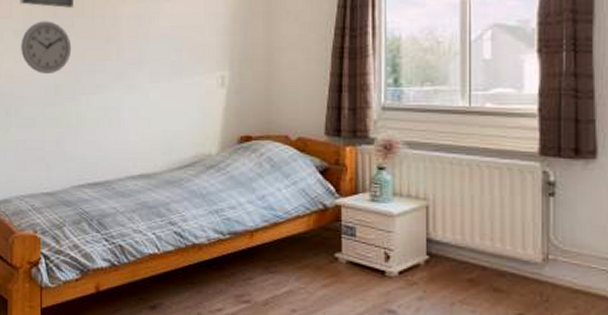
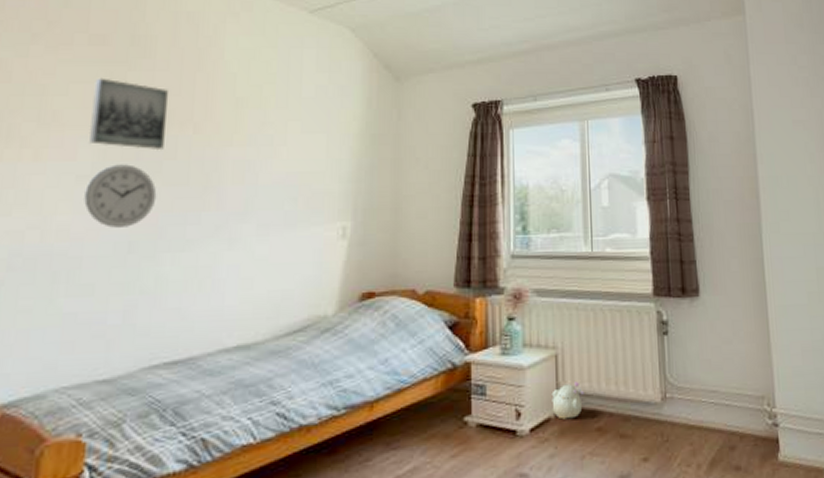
plush toy: none [421,233,456,268] -> present [551,382,584,420]

